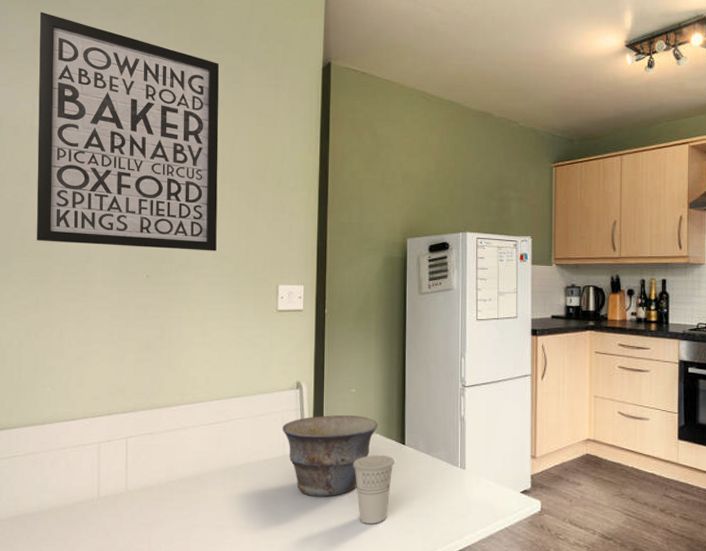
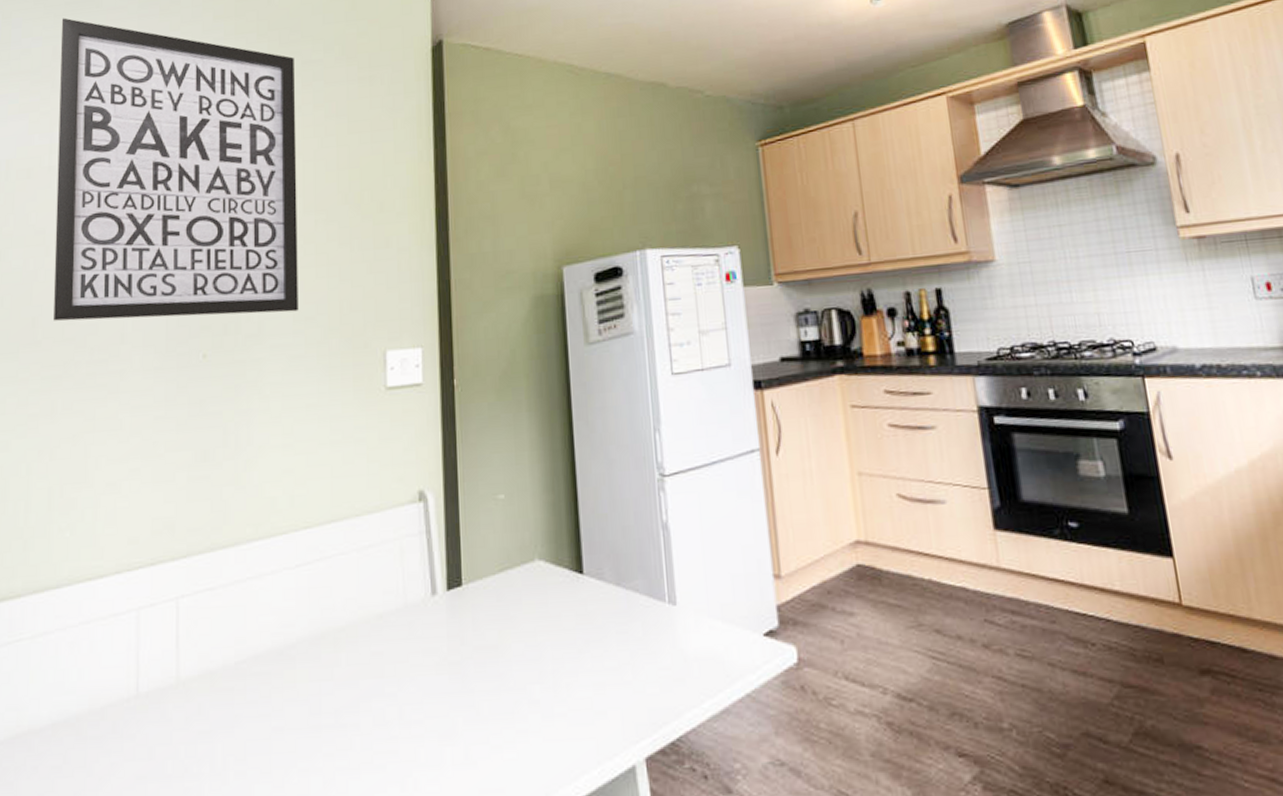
bowl: present [283,415,379,497] -> none [402,534,542,668]
cup: present [353,454,394,524] -> none [508,592,570,705]

